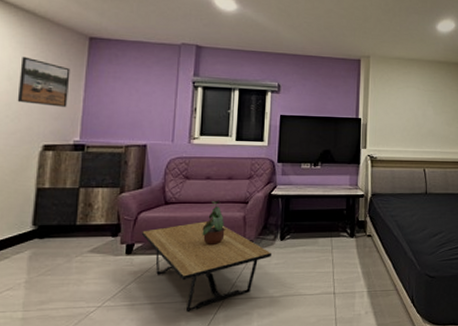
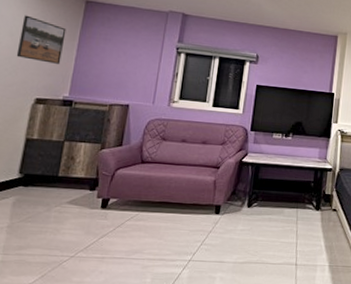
coffee table: present [142,221,272,313] -> none [118,182,239,271]
potted plant: present [202,200,225,246] -> none [173,163,196,207]

